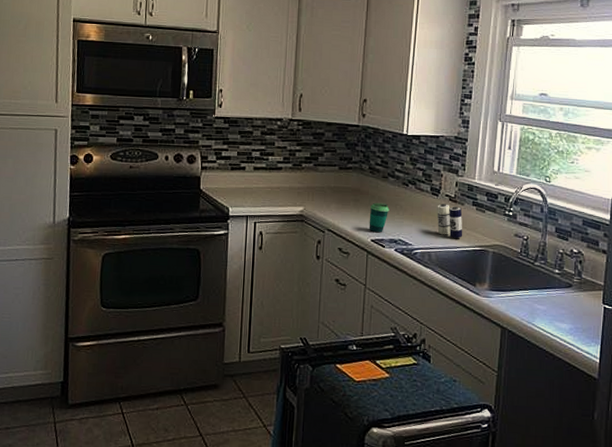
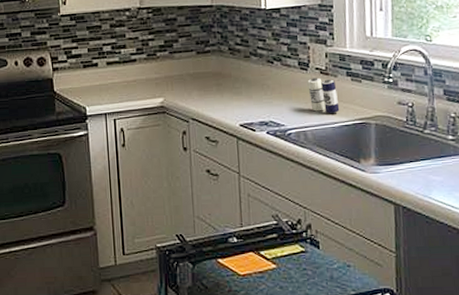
cup: present [369,202,390,233] -> none [234,84,256,117]

